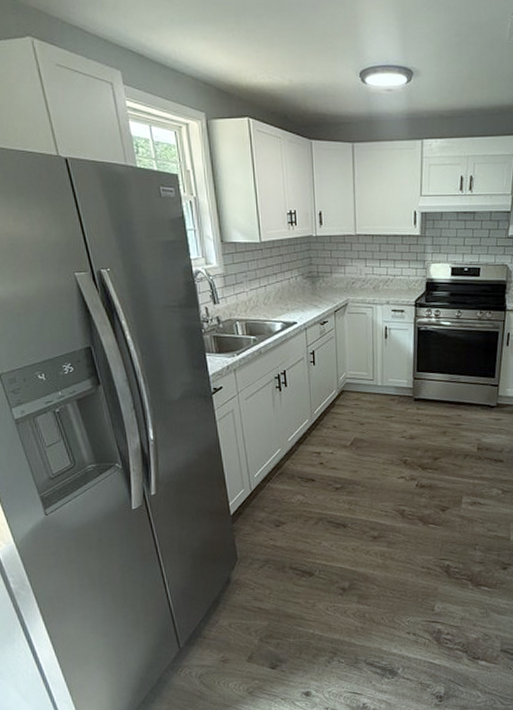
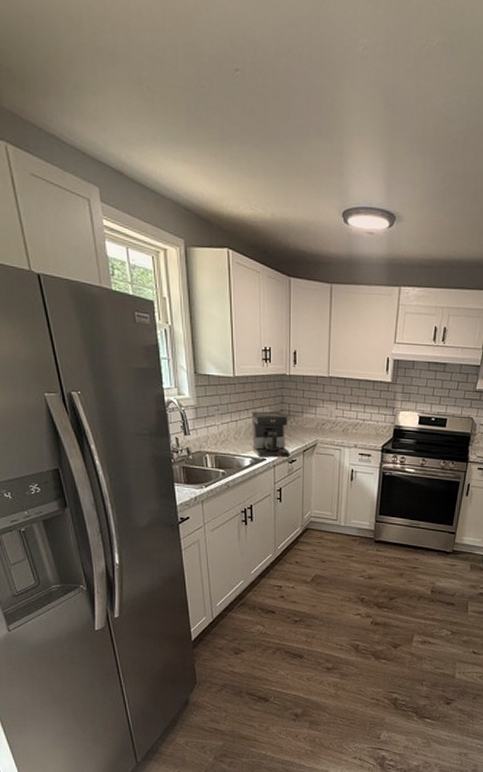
coffee maker: none [279,274,320,321] -> present [251,411,289,458]

